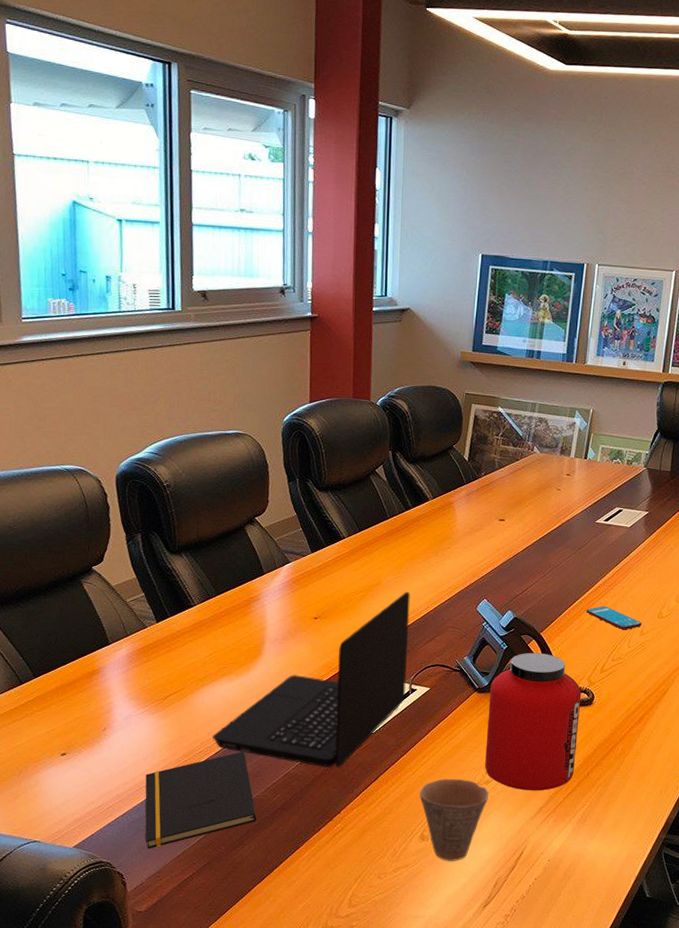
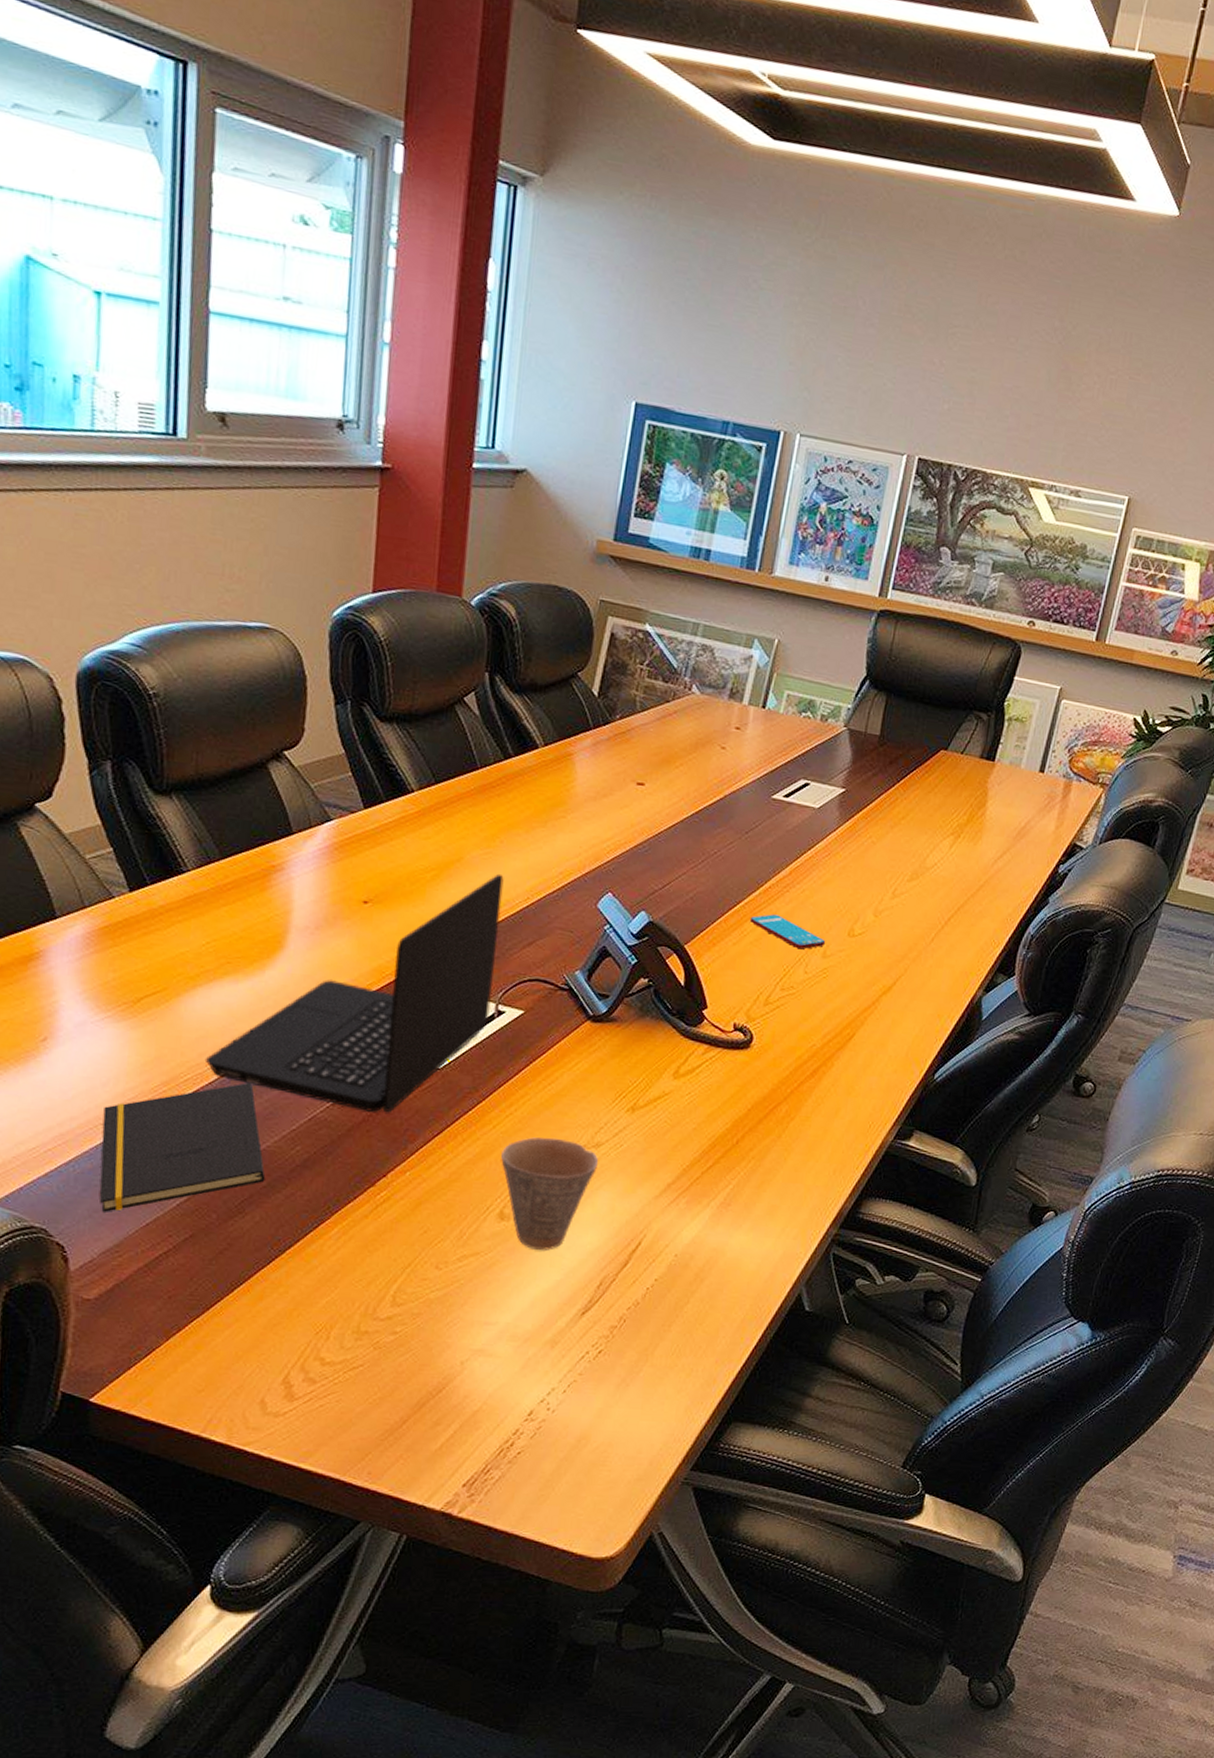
protein powder: present [485,652,581,791] -> none [595,970,736,1162]

